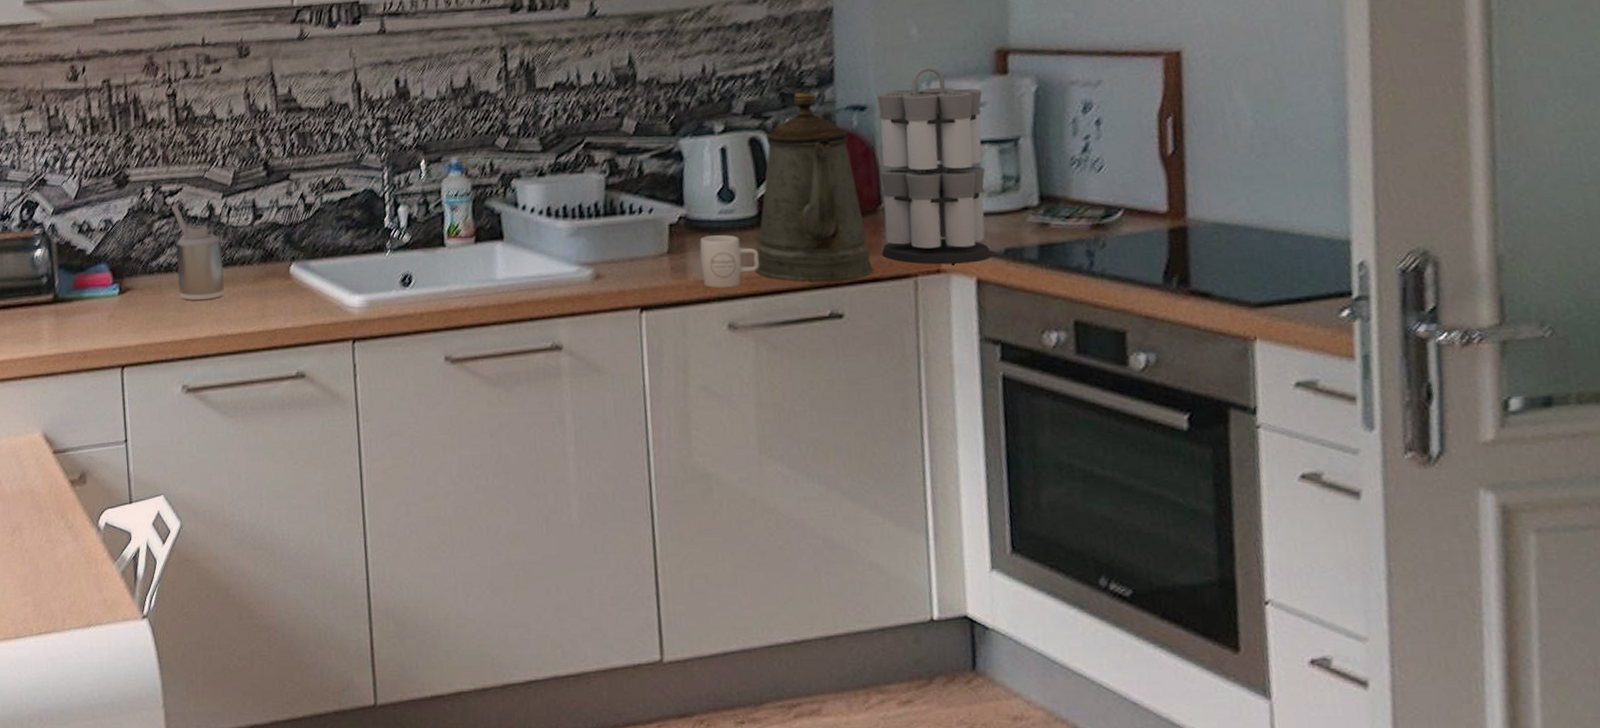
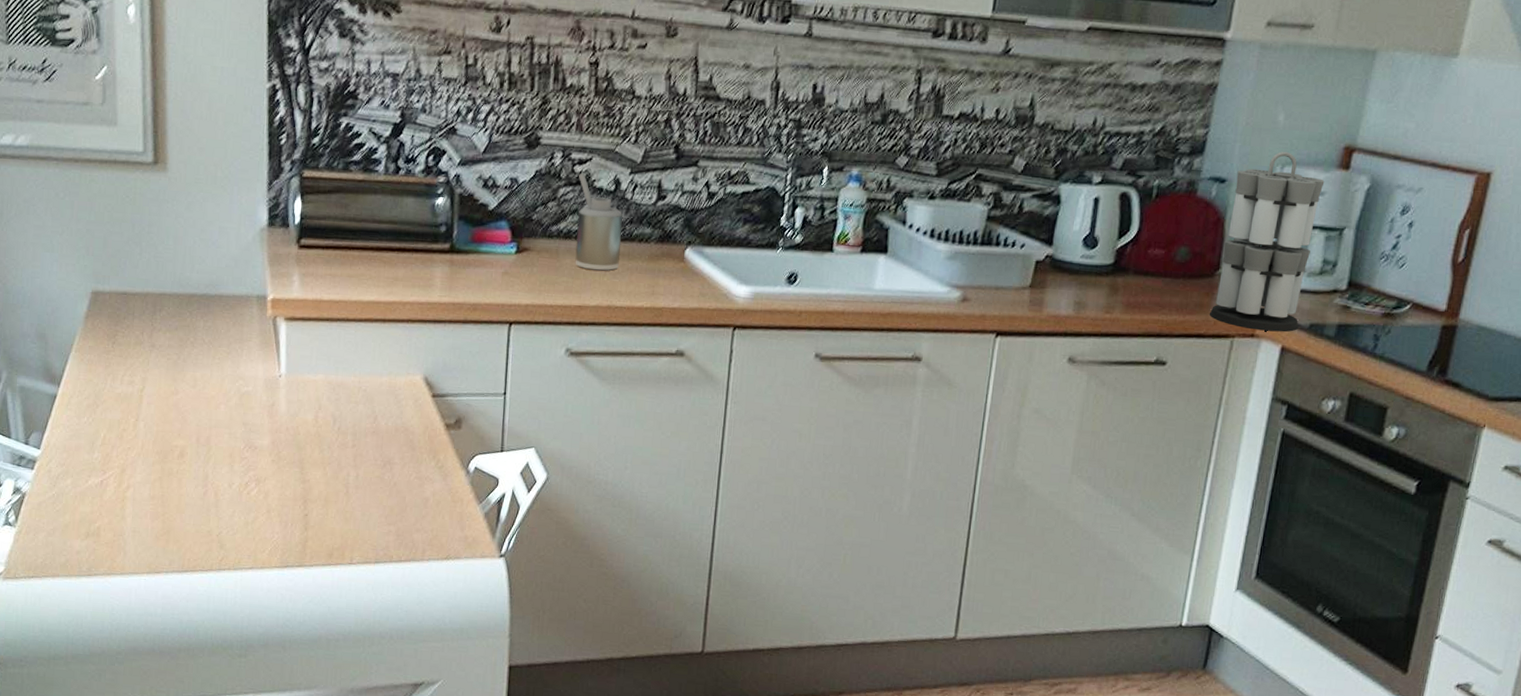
mug: present [699,235,759,289] -> none [1054,276,1108,326]
coffee pot: present [754,91,875,283] -> none [1100,156,1206,334]

